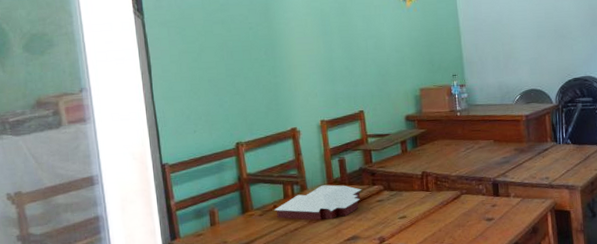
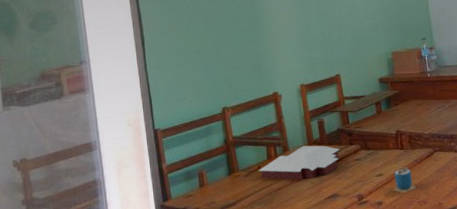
cup: none [417,203,441,237] -> present [394,161,416,194]

